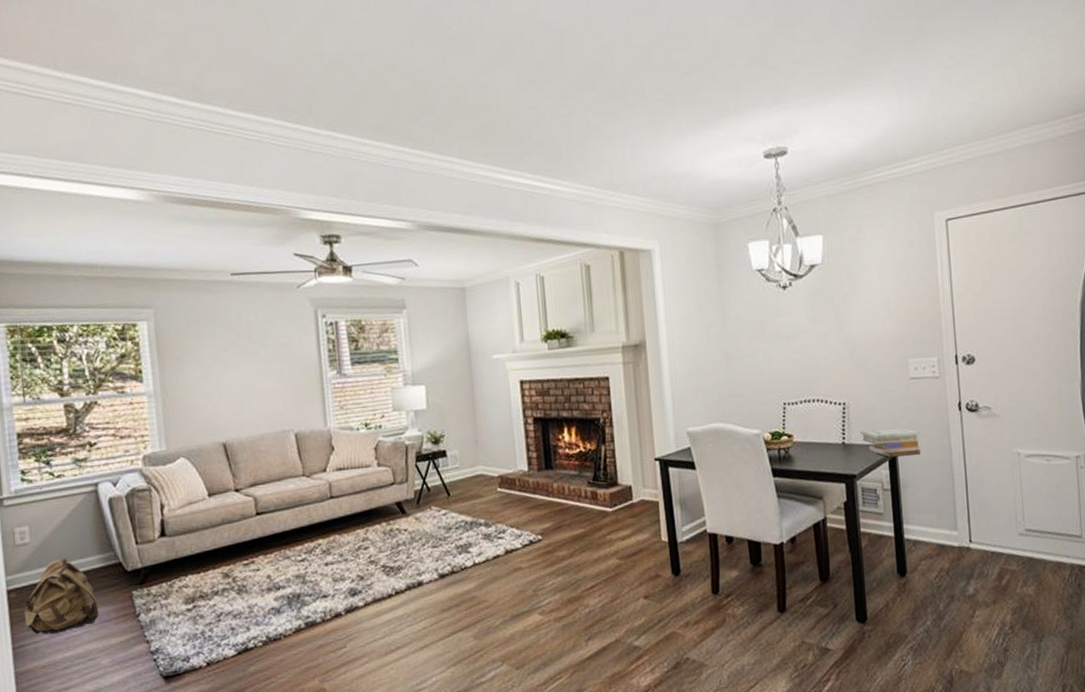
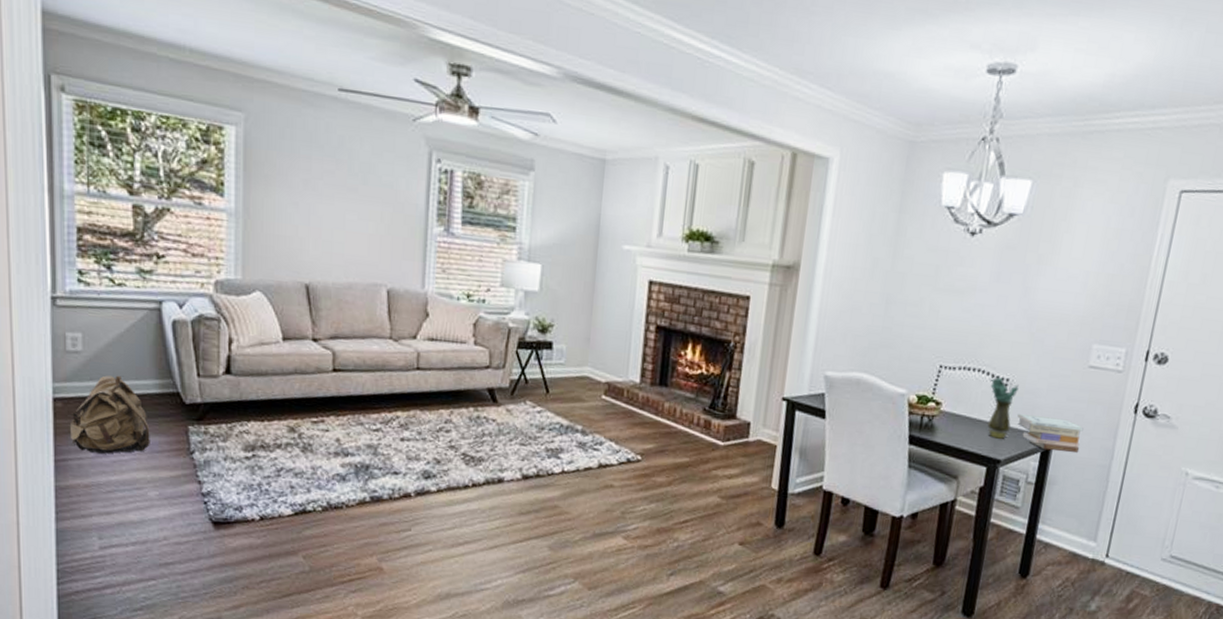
vase: none [829,402,857,457] -> present [987,374,1019,439]

